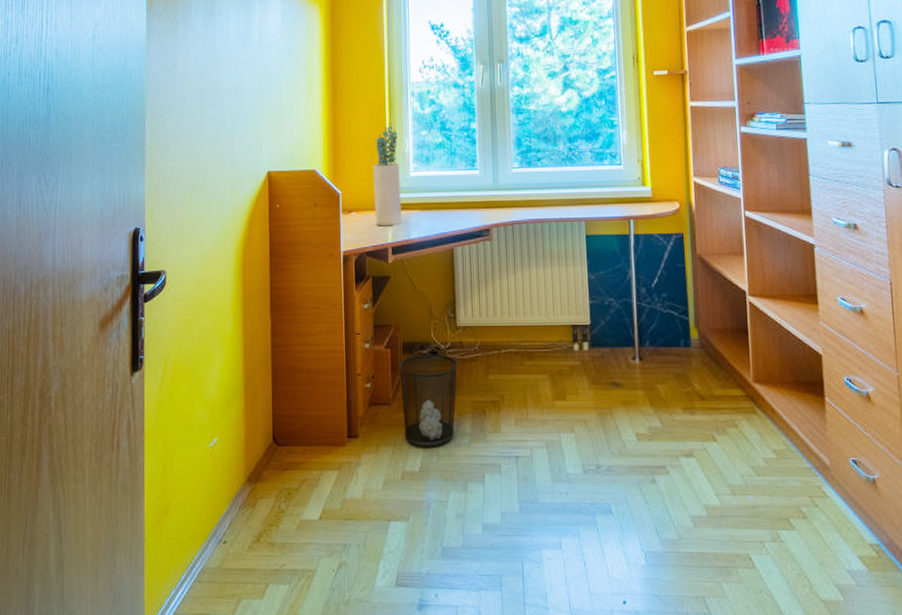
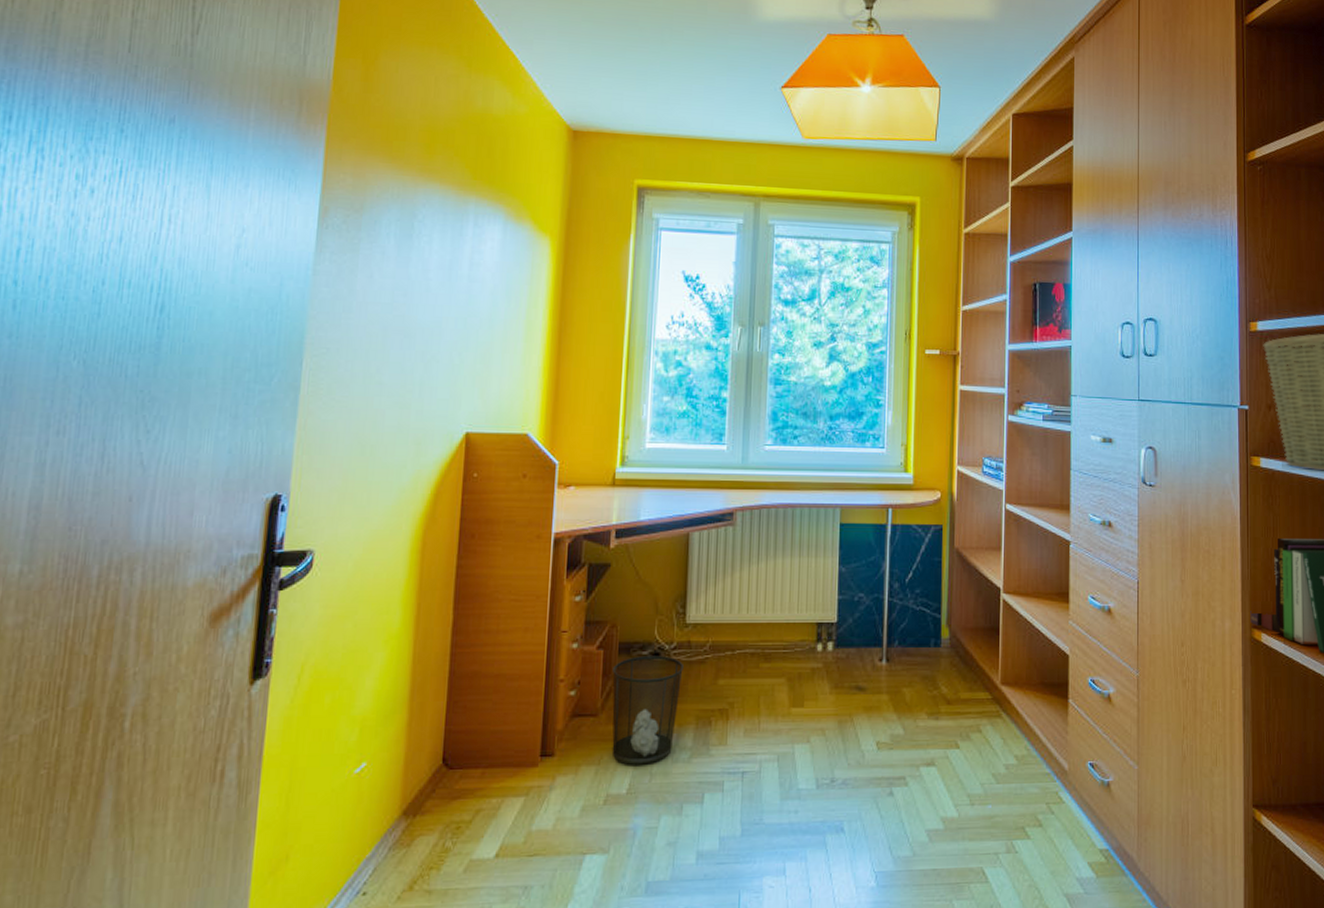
vase: present [373,122,402,226] -> none [598,384,634,505]

